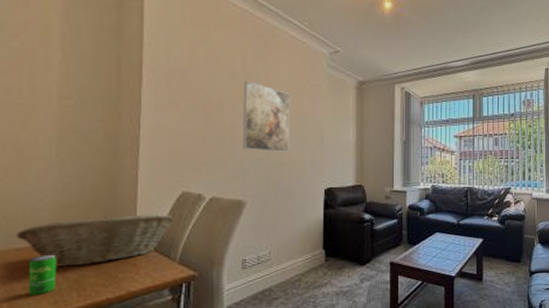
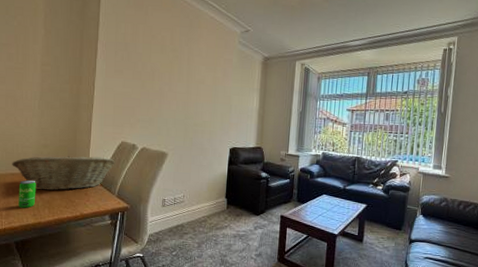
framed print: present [243,81,291,152] -> none [168,55,207,115]

